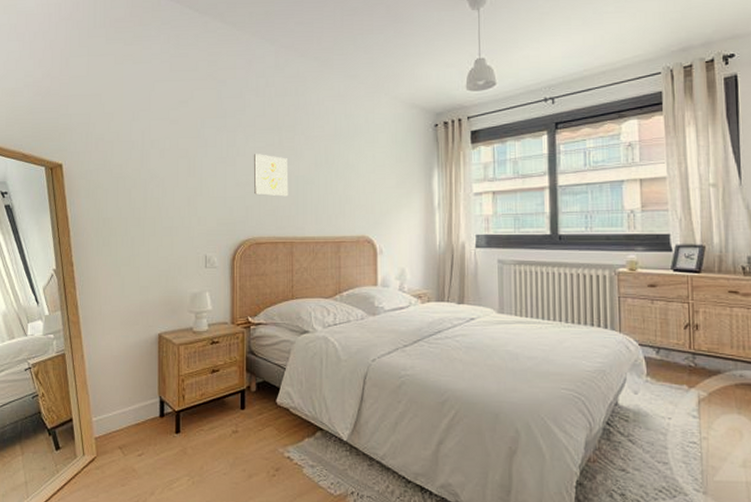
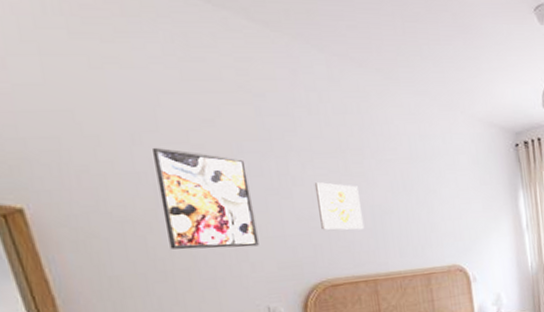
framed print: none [144,122,206,204] -> present [153,147,259,250]

